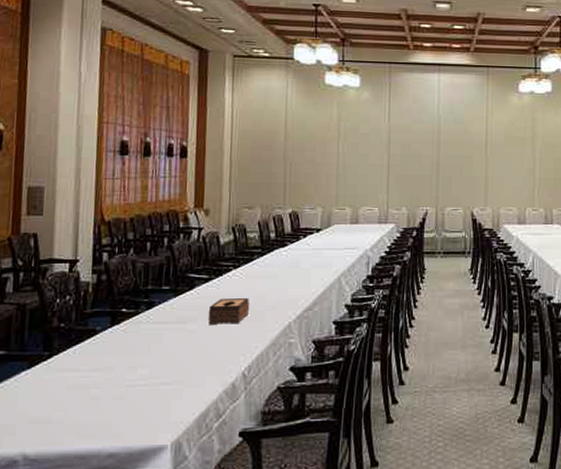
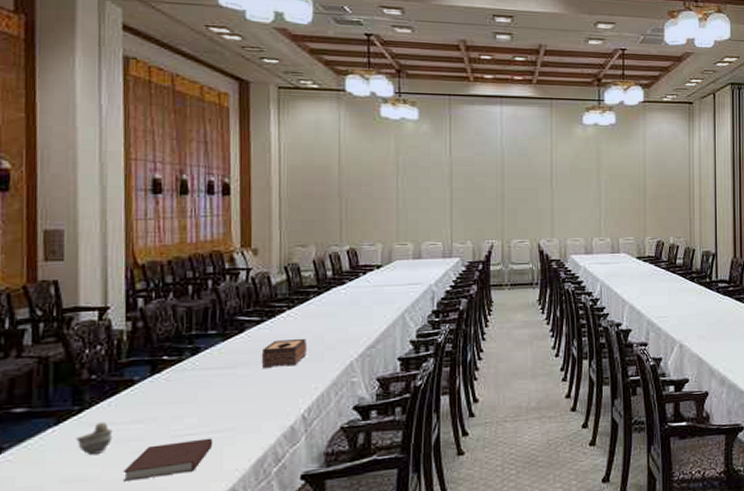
cup: none [44,368,76,400] -> present [76,422,113,456]
notebook: none [82,390,162,426] -> present [122,438,213,481]

